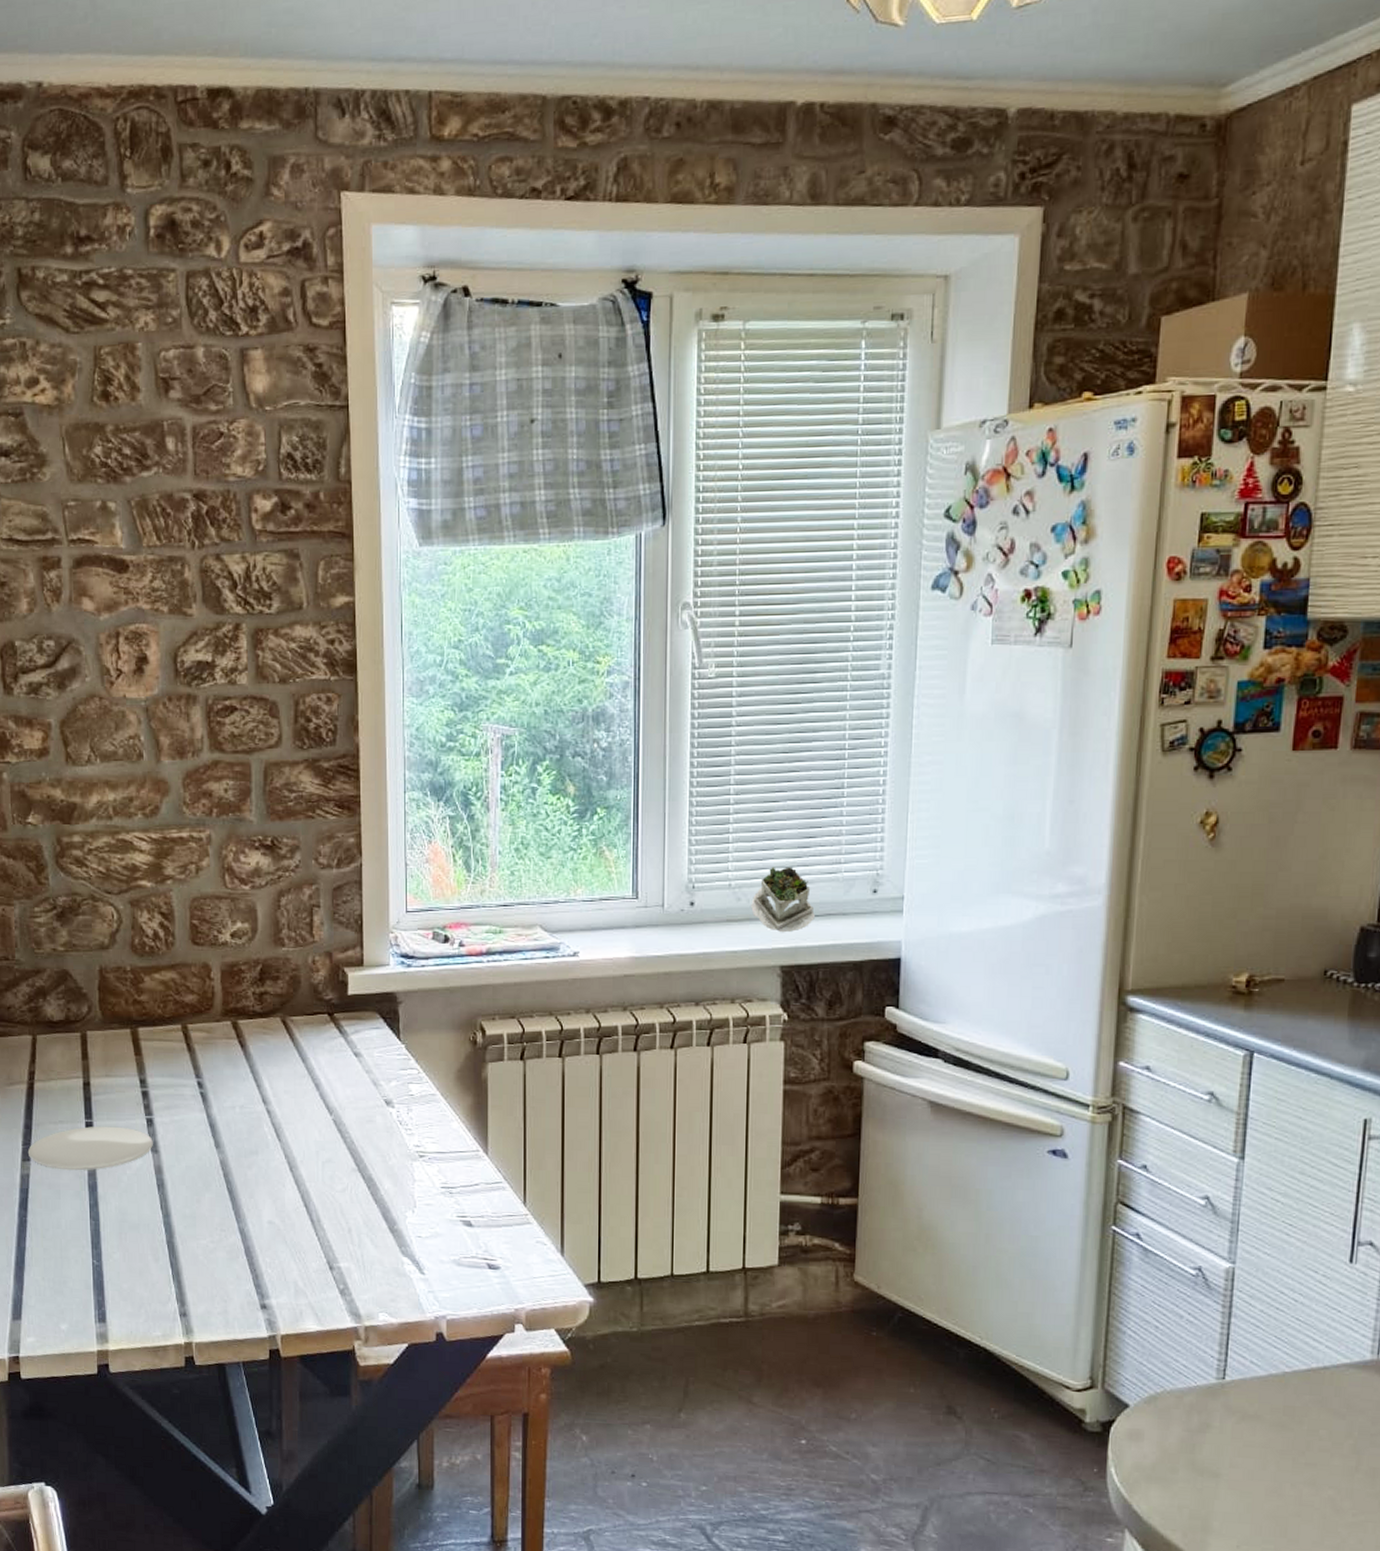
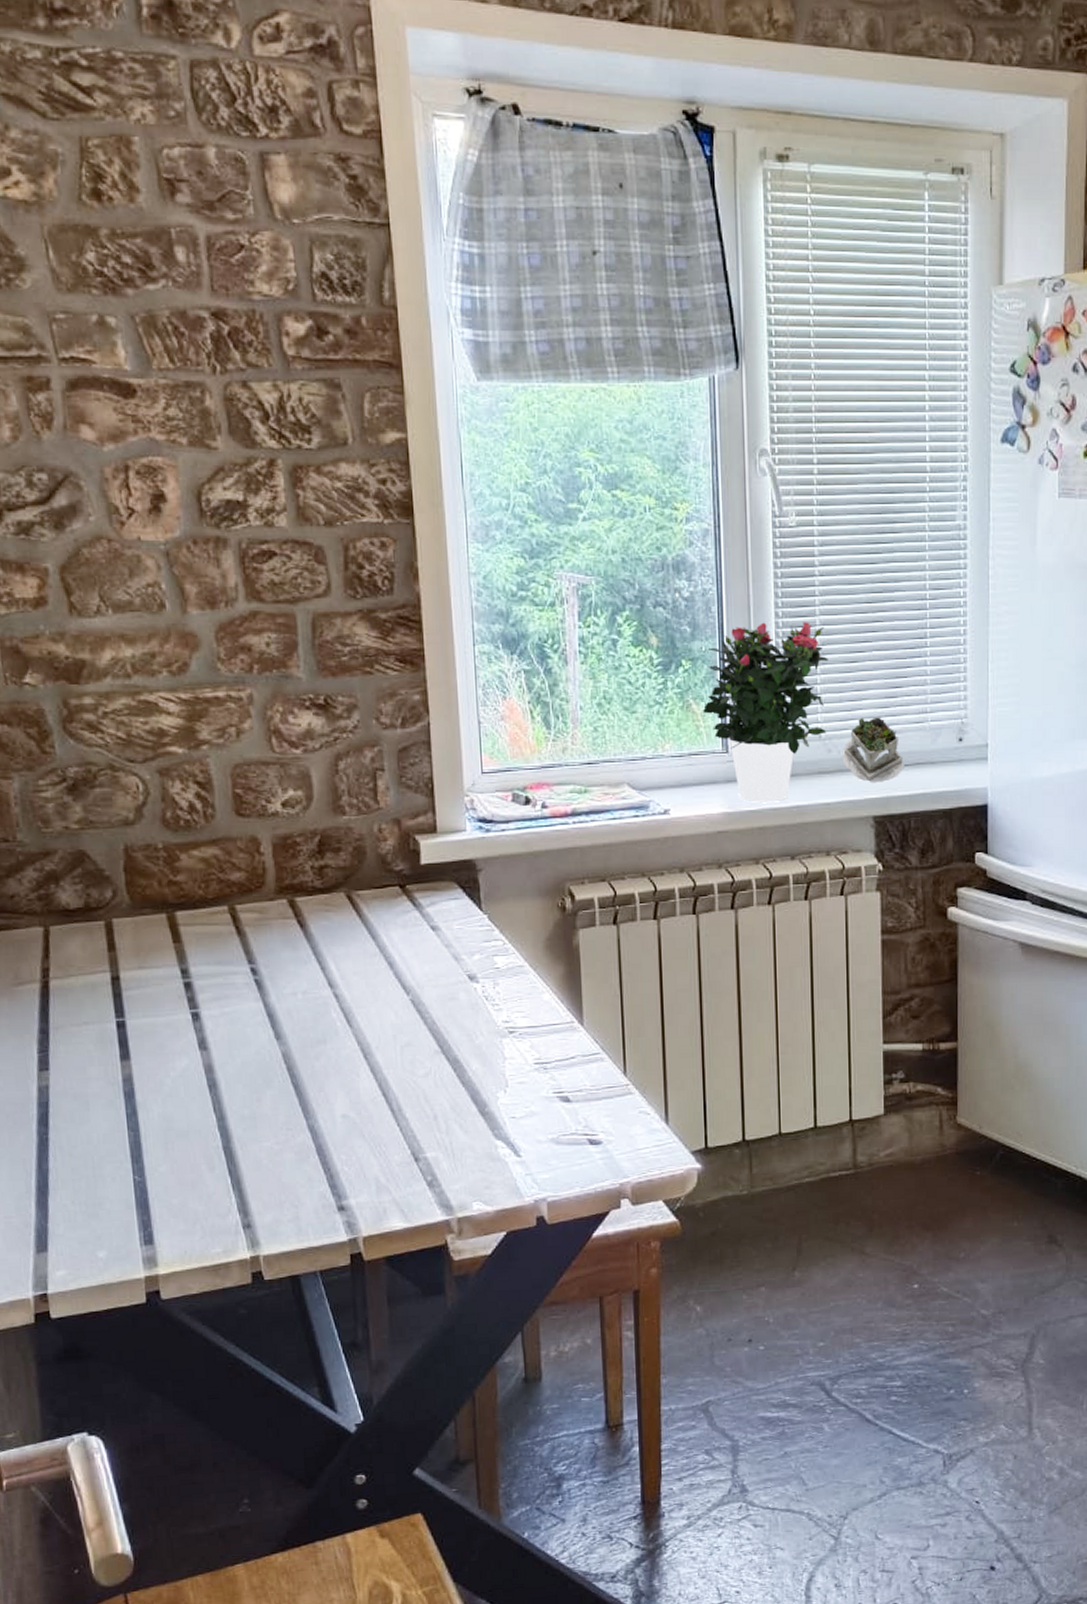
plate: present [27,1126,153,1171] -> none [45,1024,201,1078]
potted flower: none [616,771,742,948] -> present [703,622,828,803]

